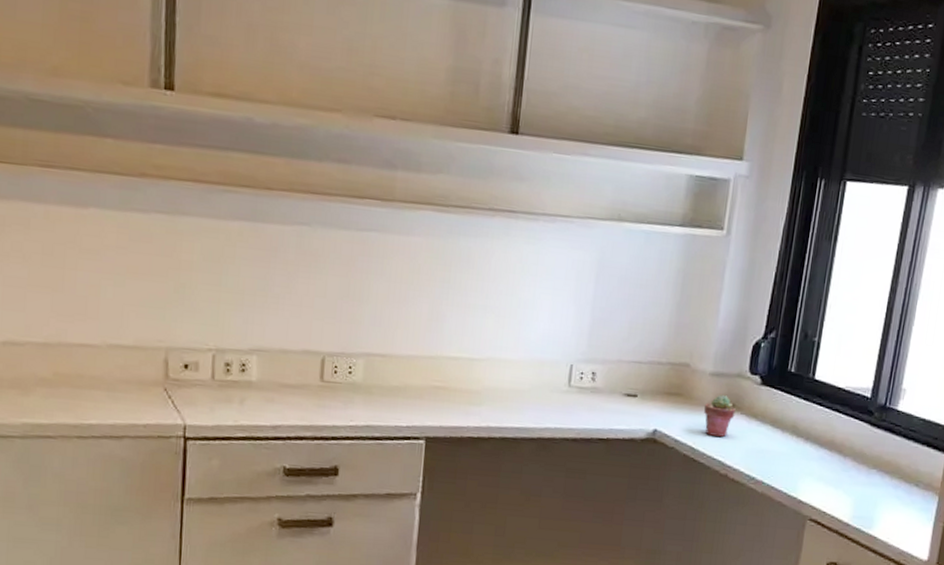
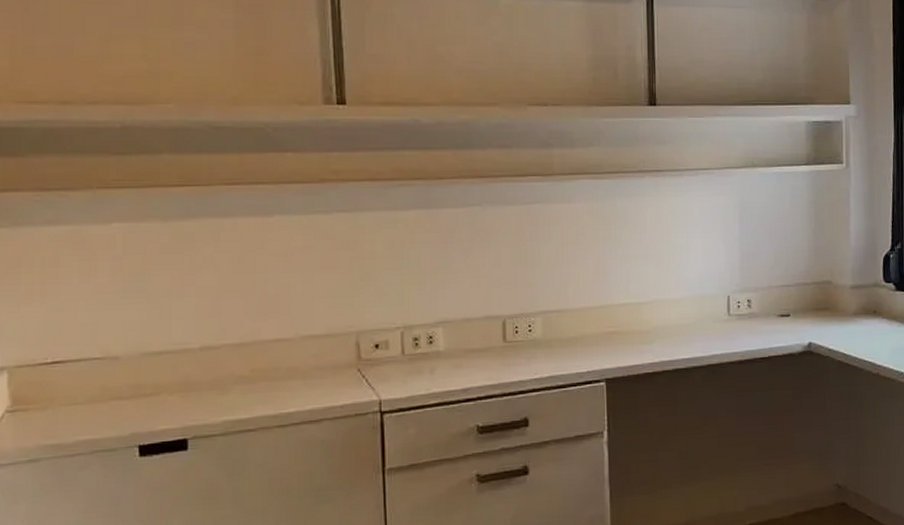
potted succulent: present [704,395,736,437] -> none [850,304,877,341]

